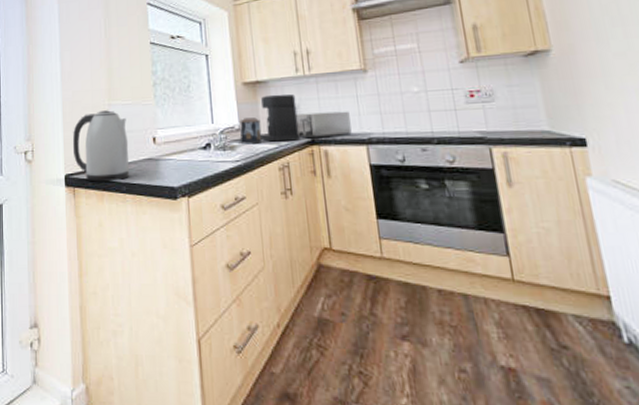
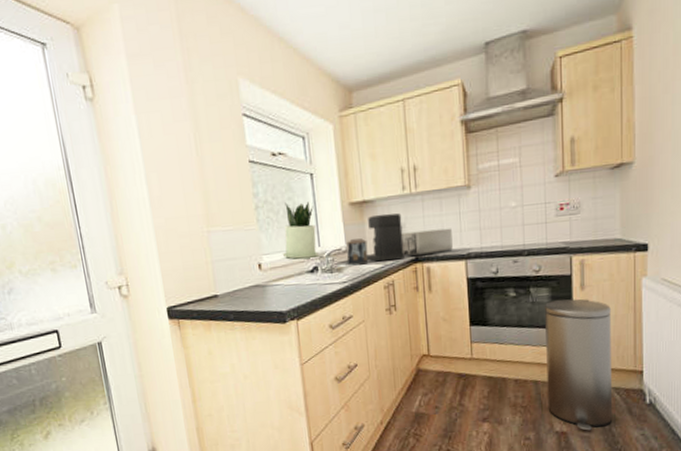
kettle: present [72,110,130,182] -> none [170,237,236,313]
planter: none [176,80,213,135] -> present [282,201,320,259]
pedal bin: none [464,195,579,371] -> present [544,298,613,431]

